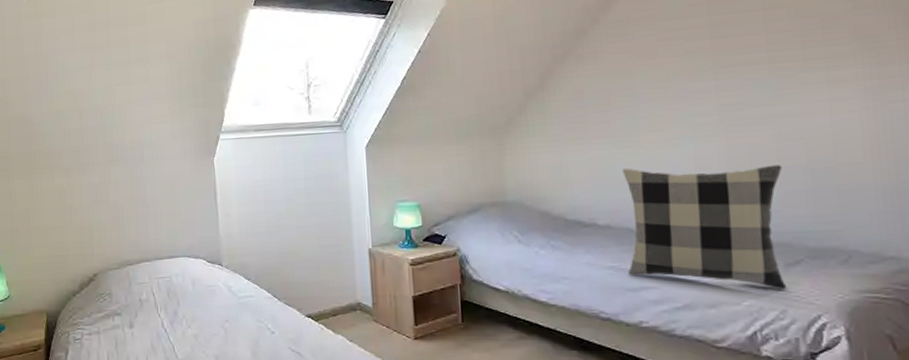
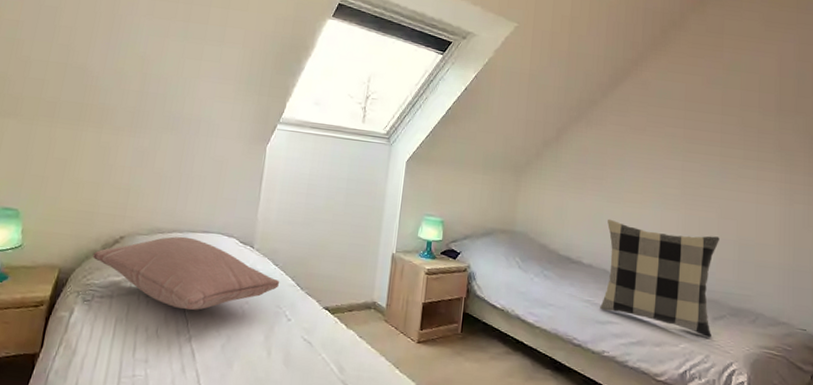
pillow: none [72,265,256,336] -> present [92,236,280,310]

